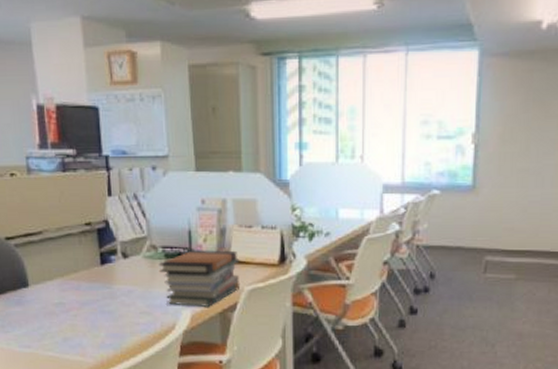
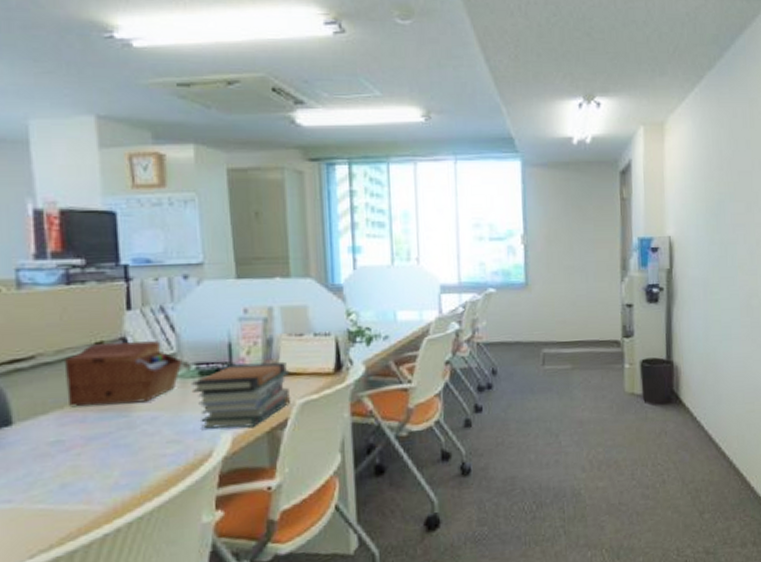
sewing box: none [63,223,152,277] -> present [64,341,183,408]

